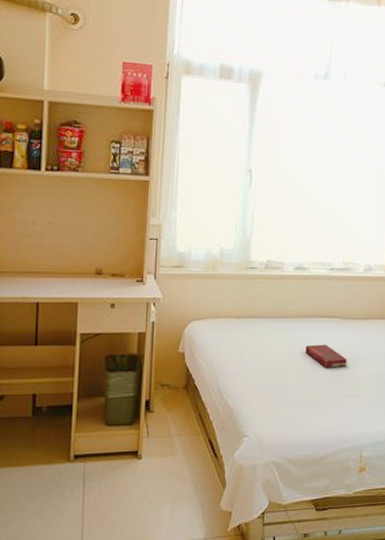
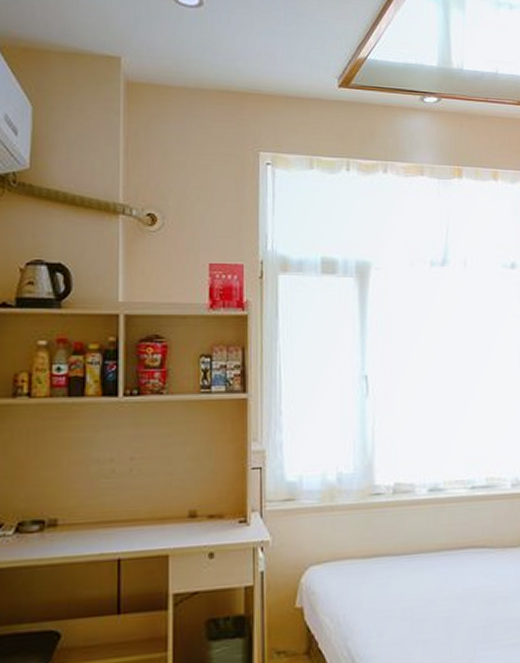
book: present [305,344,347,368] -> none [451,582,504,613]

